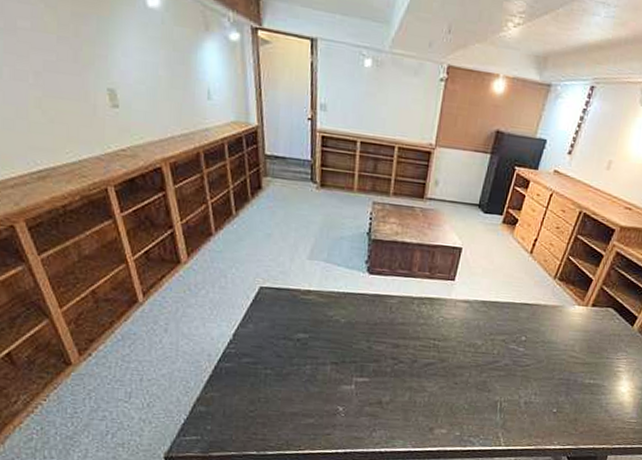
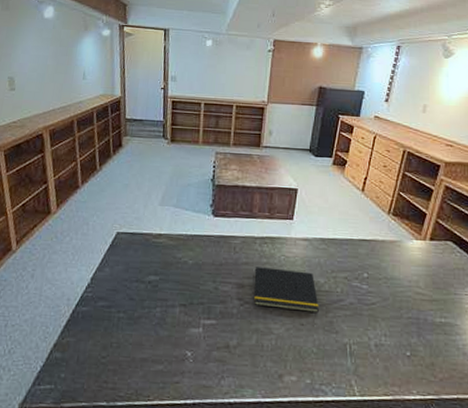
notepad: none [409,327,474,373] -> present [253,267,319,313]

